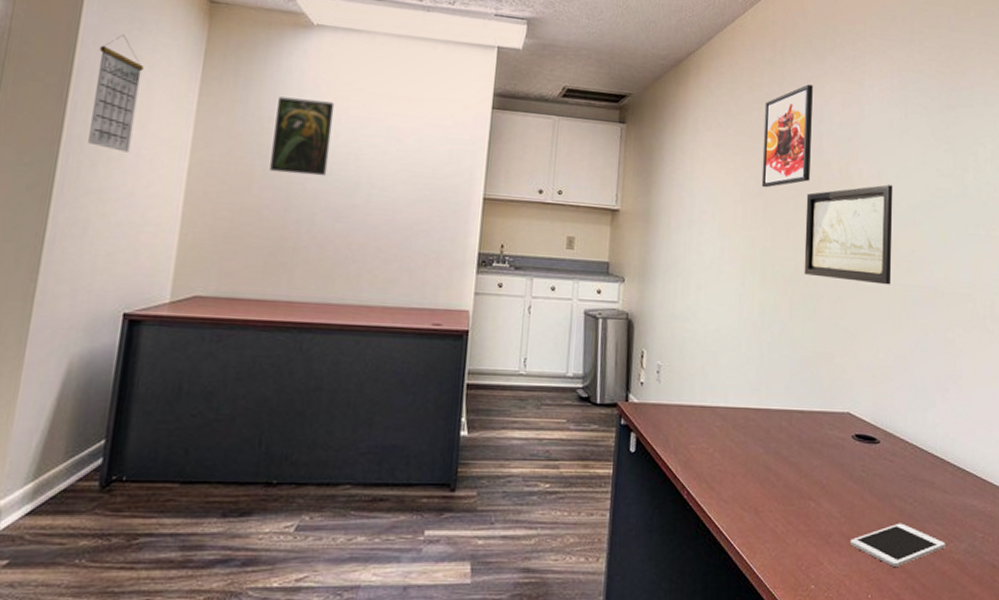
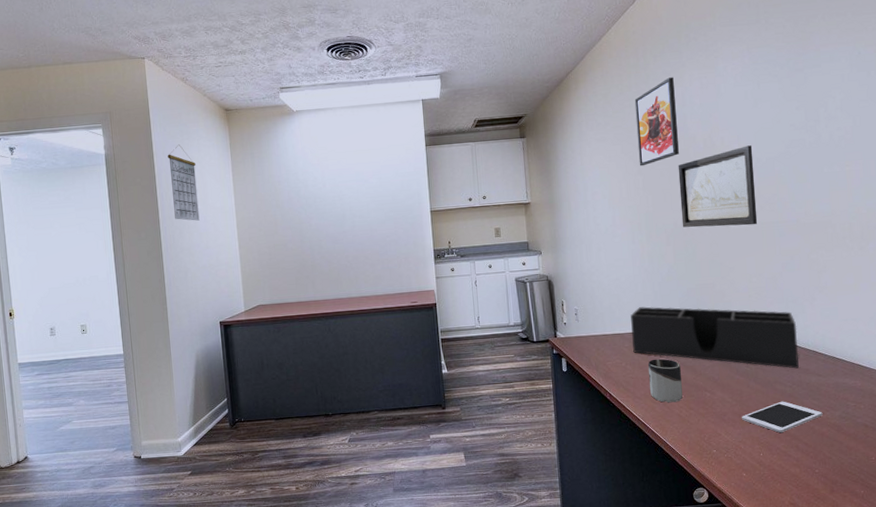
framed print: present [270,96,335,176] -> none [282,163,323,218]
desk organizer: none [725,373,925,480] -> present [631,307,799,369]
cup: none [740,447,782,512] -> present [648,358,683,403]

